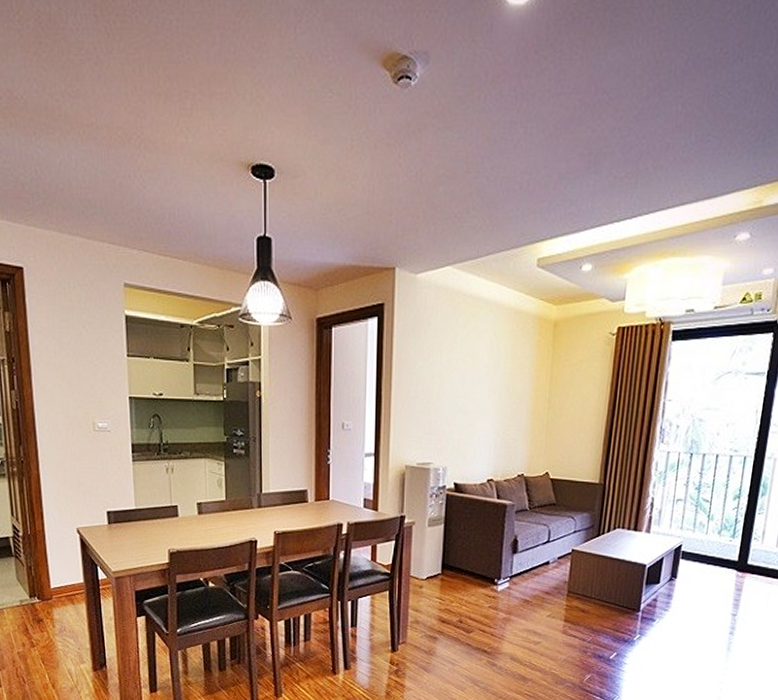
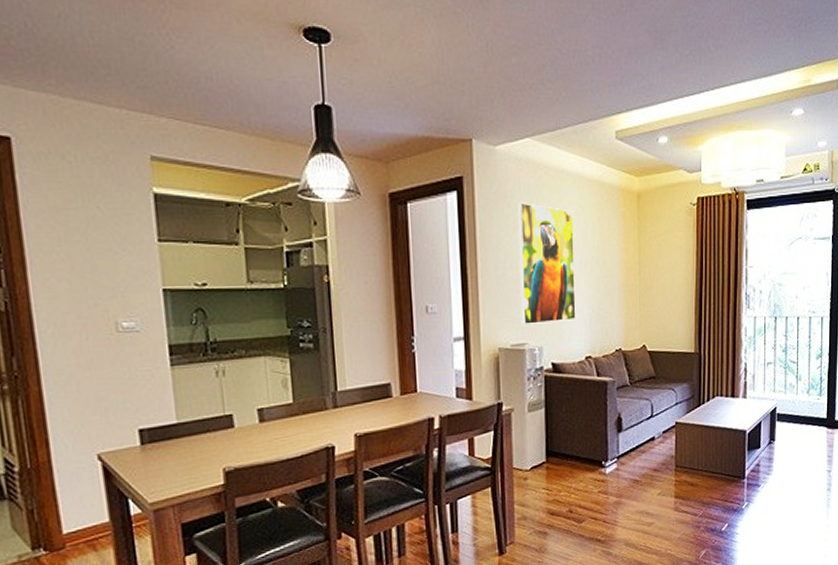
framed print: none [428,329,487,445] -> present [518,202,576,324]

